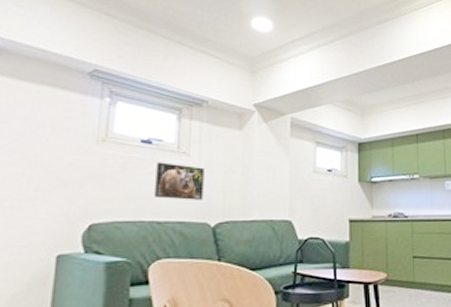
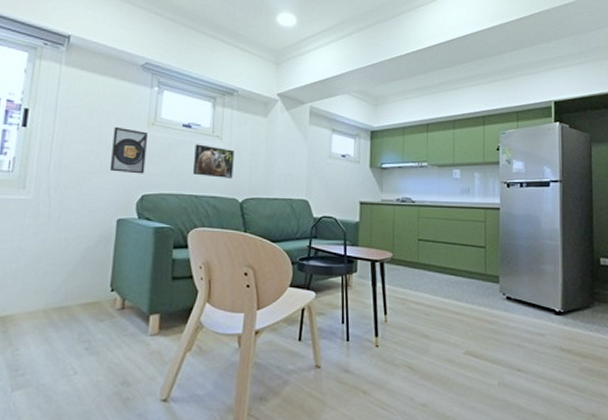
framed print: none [46,144,98,200] -> present [109,126,149,174]

